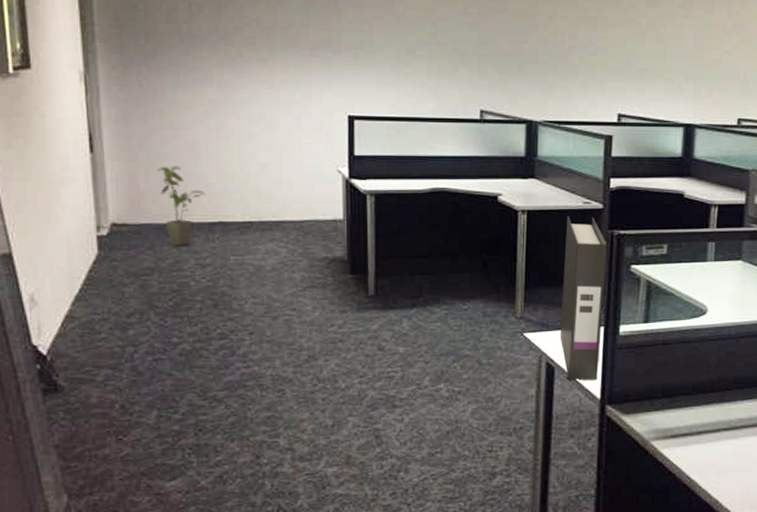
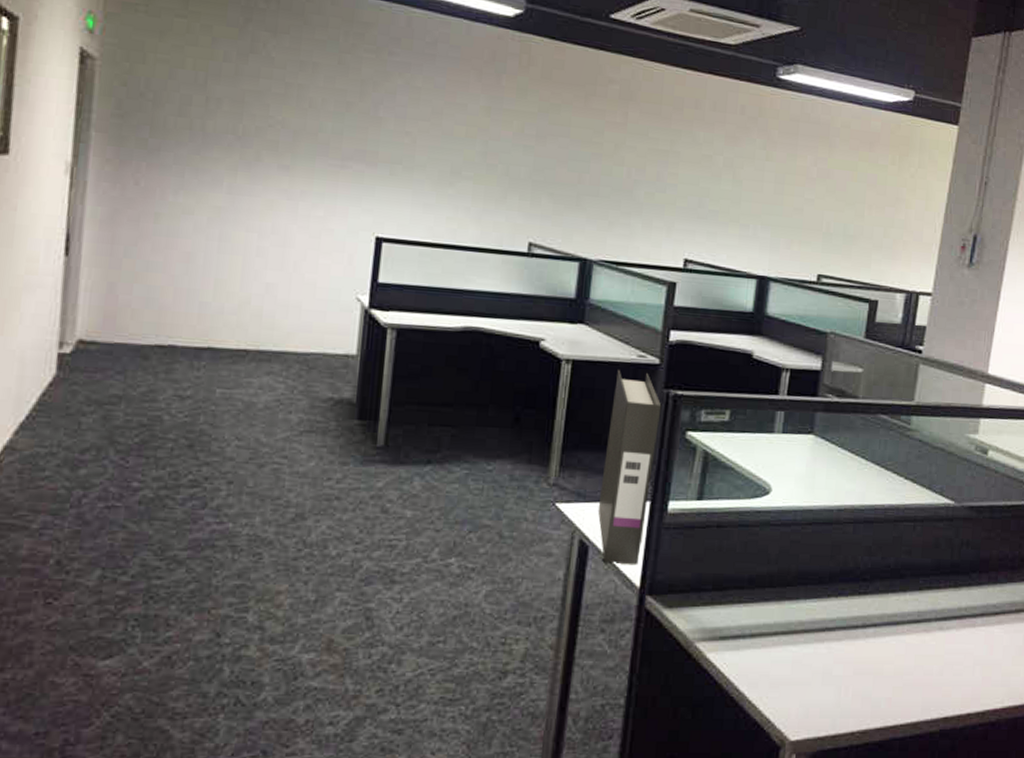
house plant: present [157,166,206,246] -> none [142,278,198,373]

